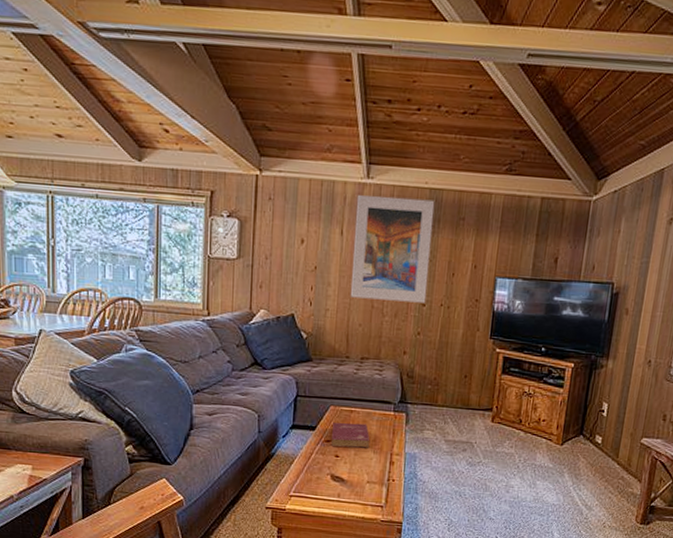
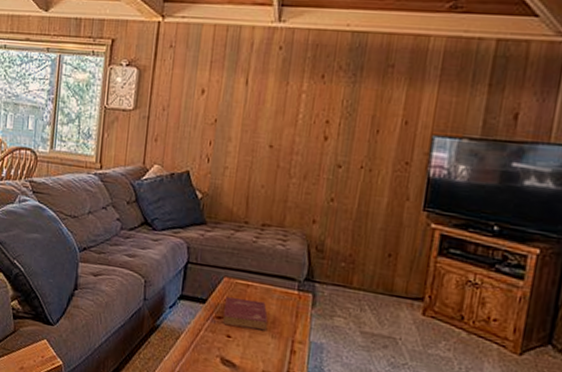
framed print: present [350,195,435,303] -> none [252,40,358,165]

